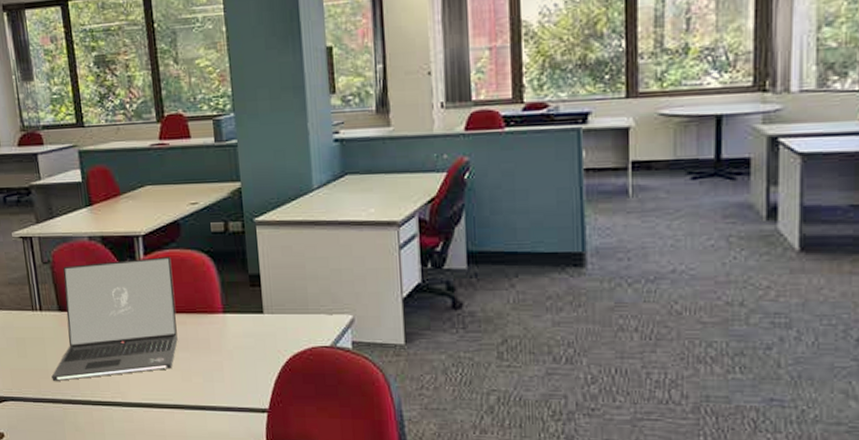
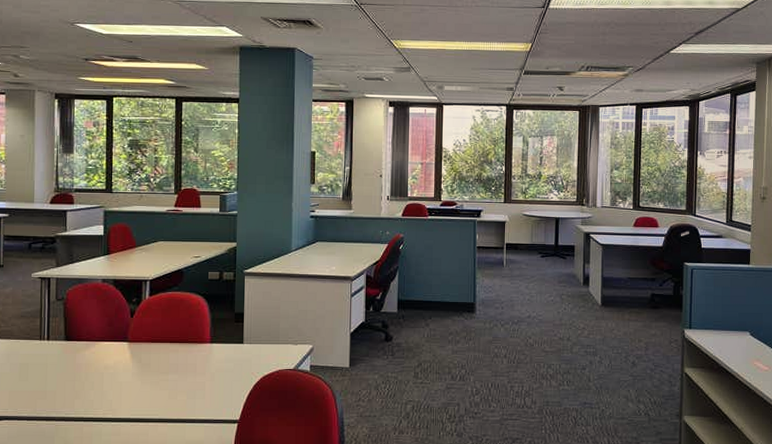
laptop: present [51,257,178,381] -> none [49,298,172,401]

